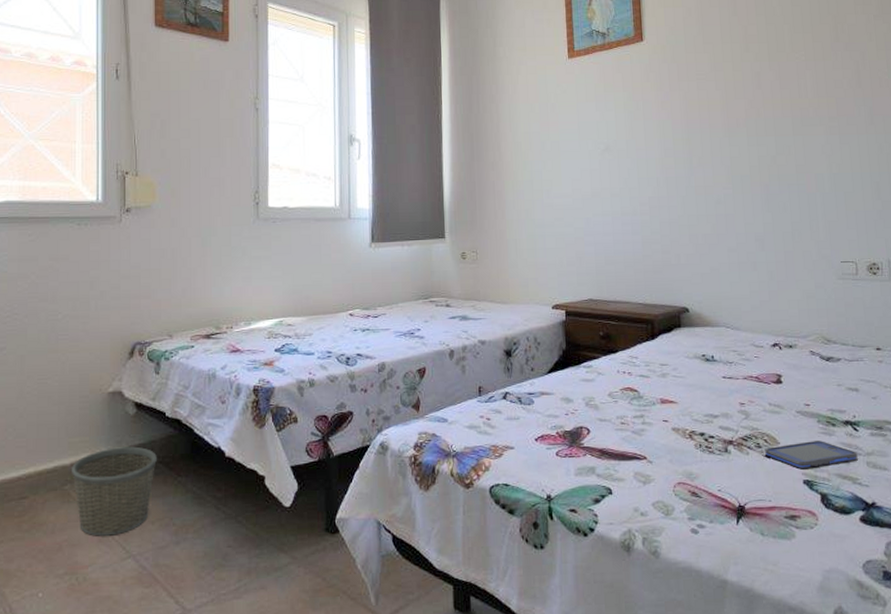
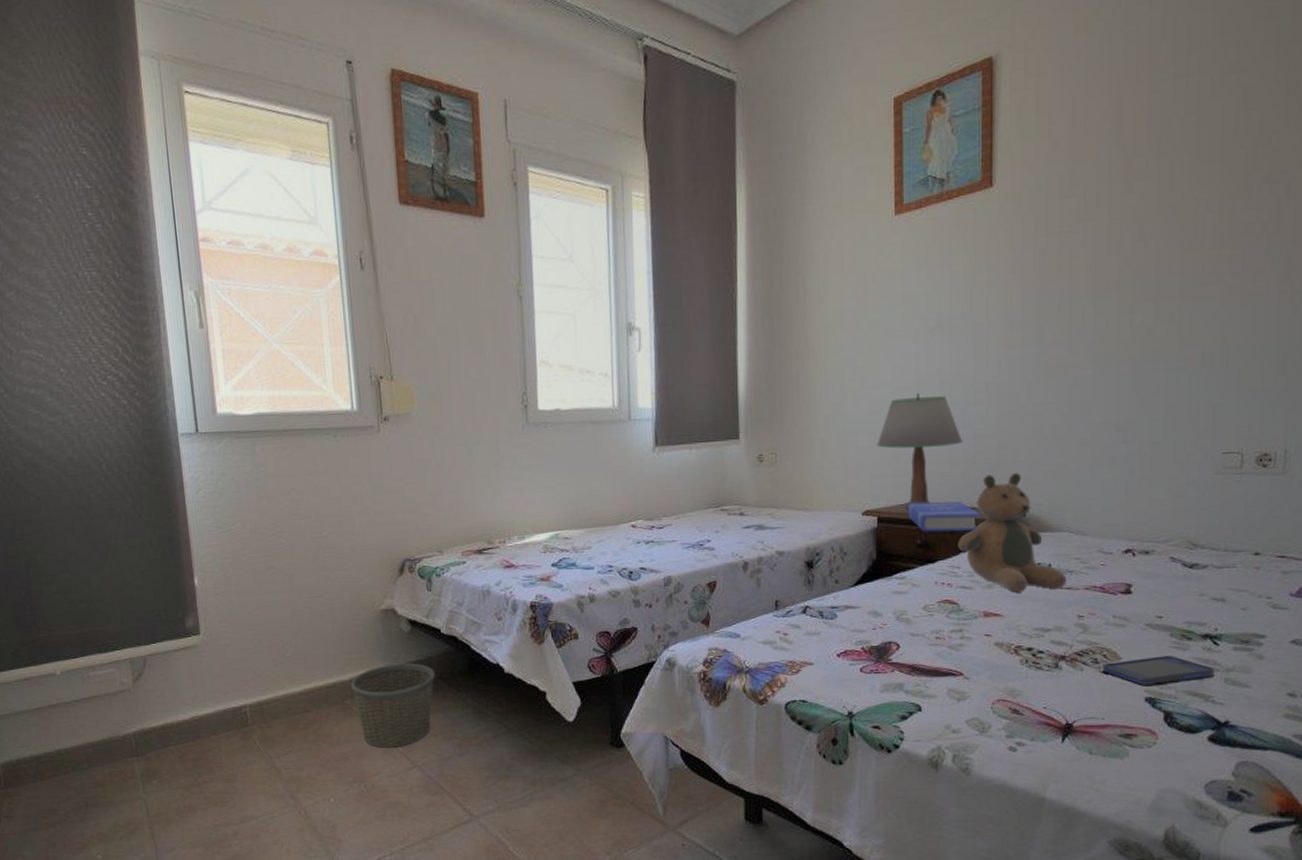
table lamp: none [562,203,634,305] -> present [876,392,963,510]
book: none [590,298,652,326] -> present [907,501,981,532]
teddy bear: none [634,273,728,381] -> present [958,472,1067,593]

